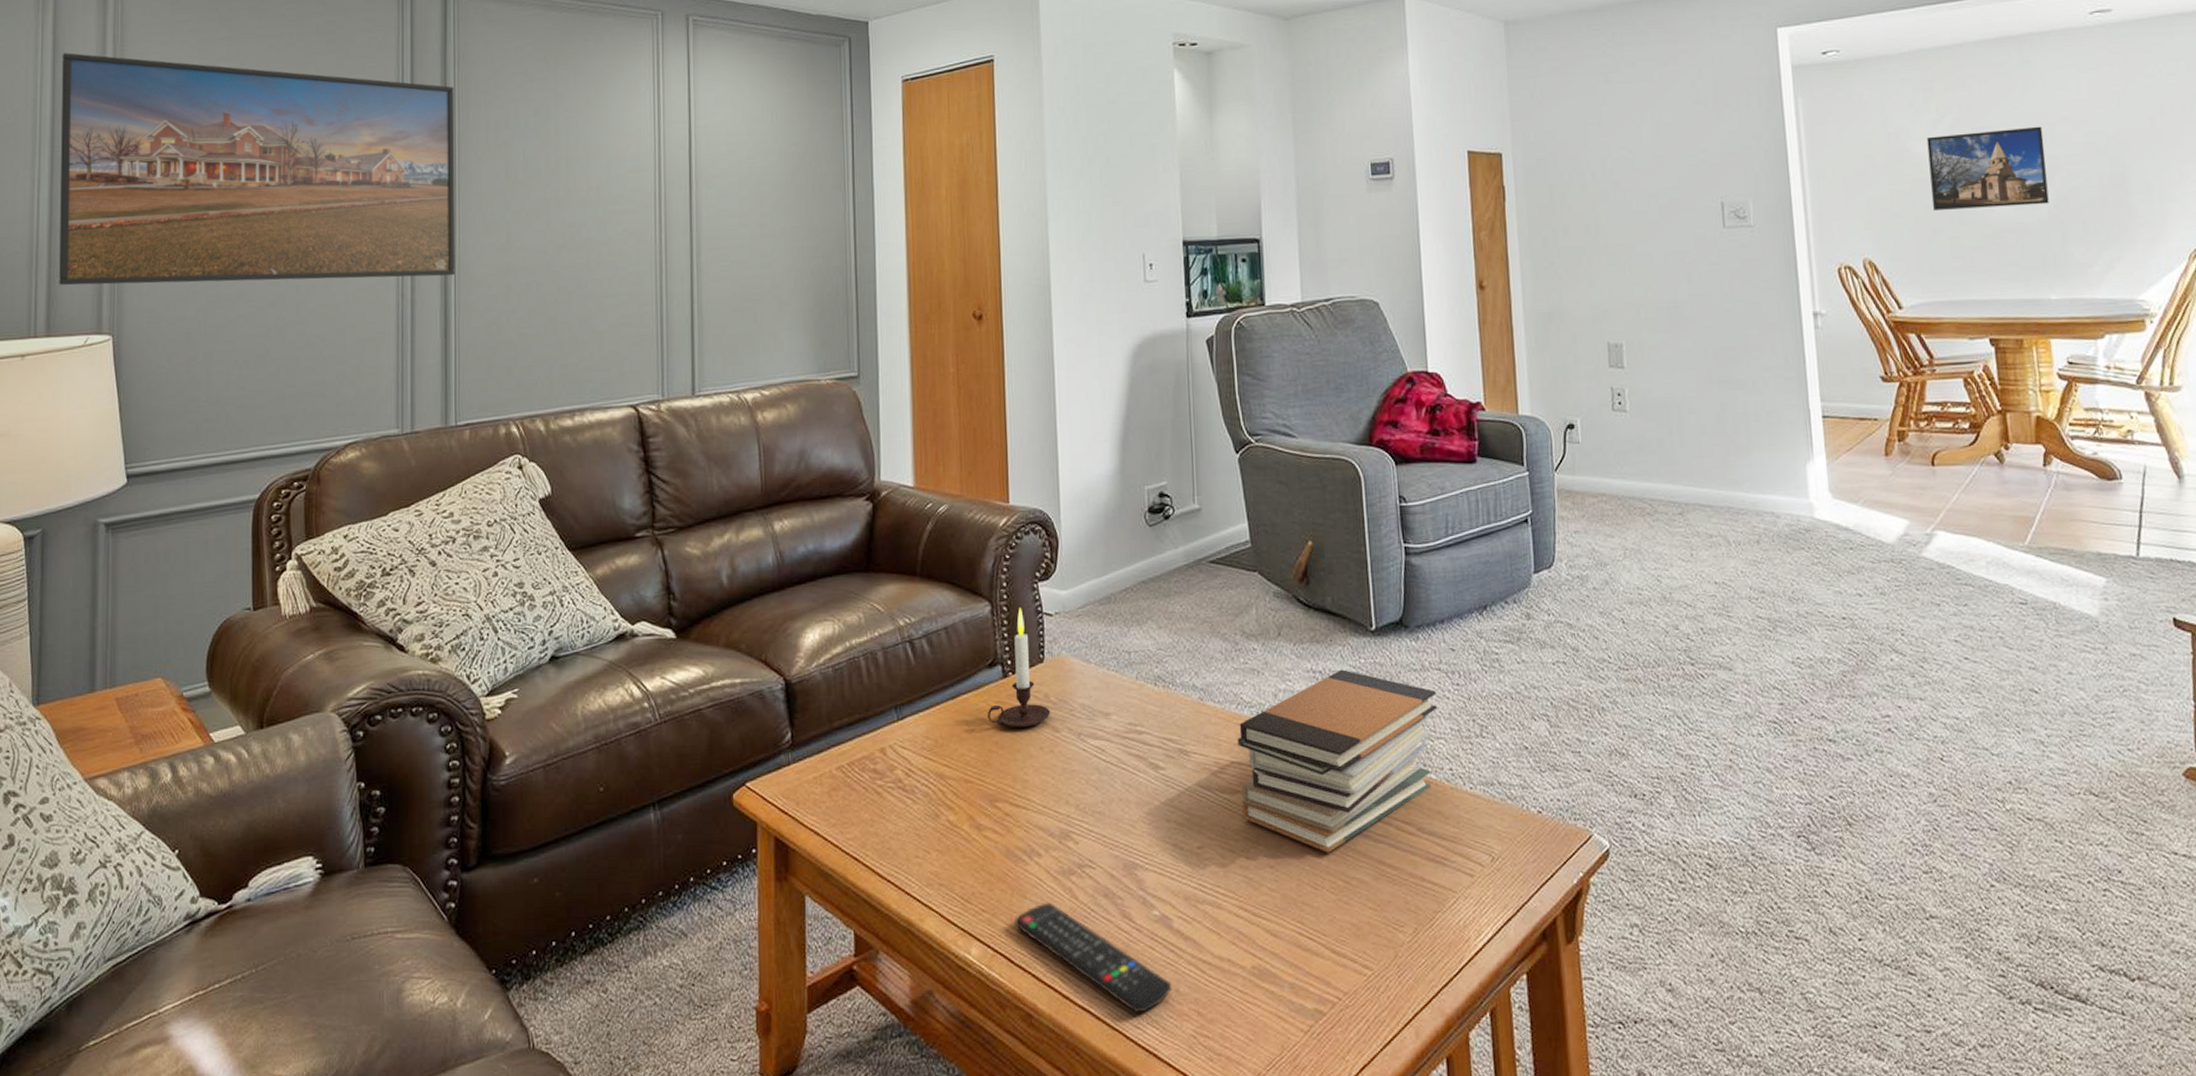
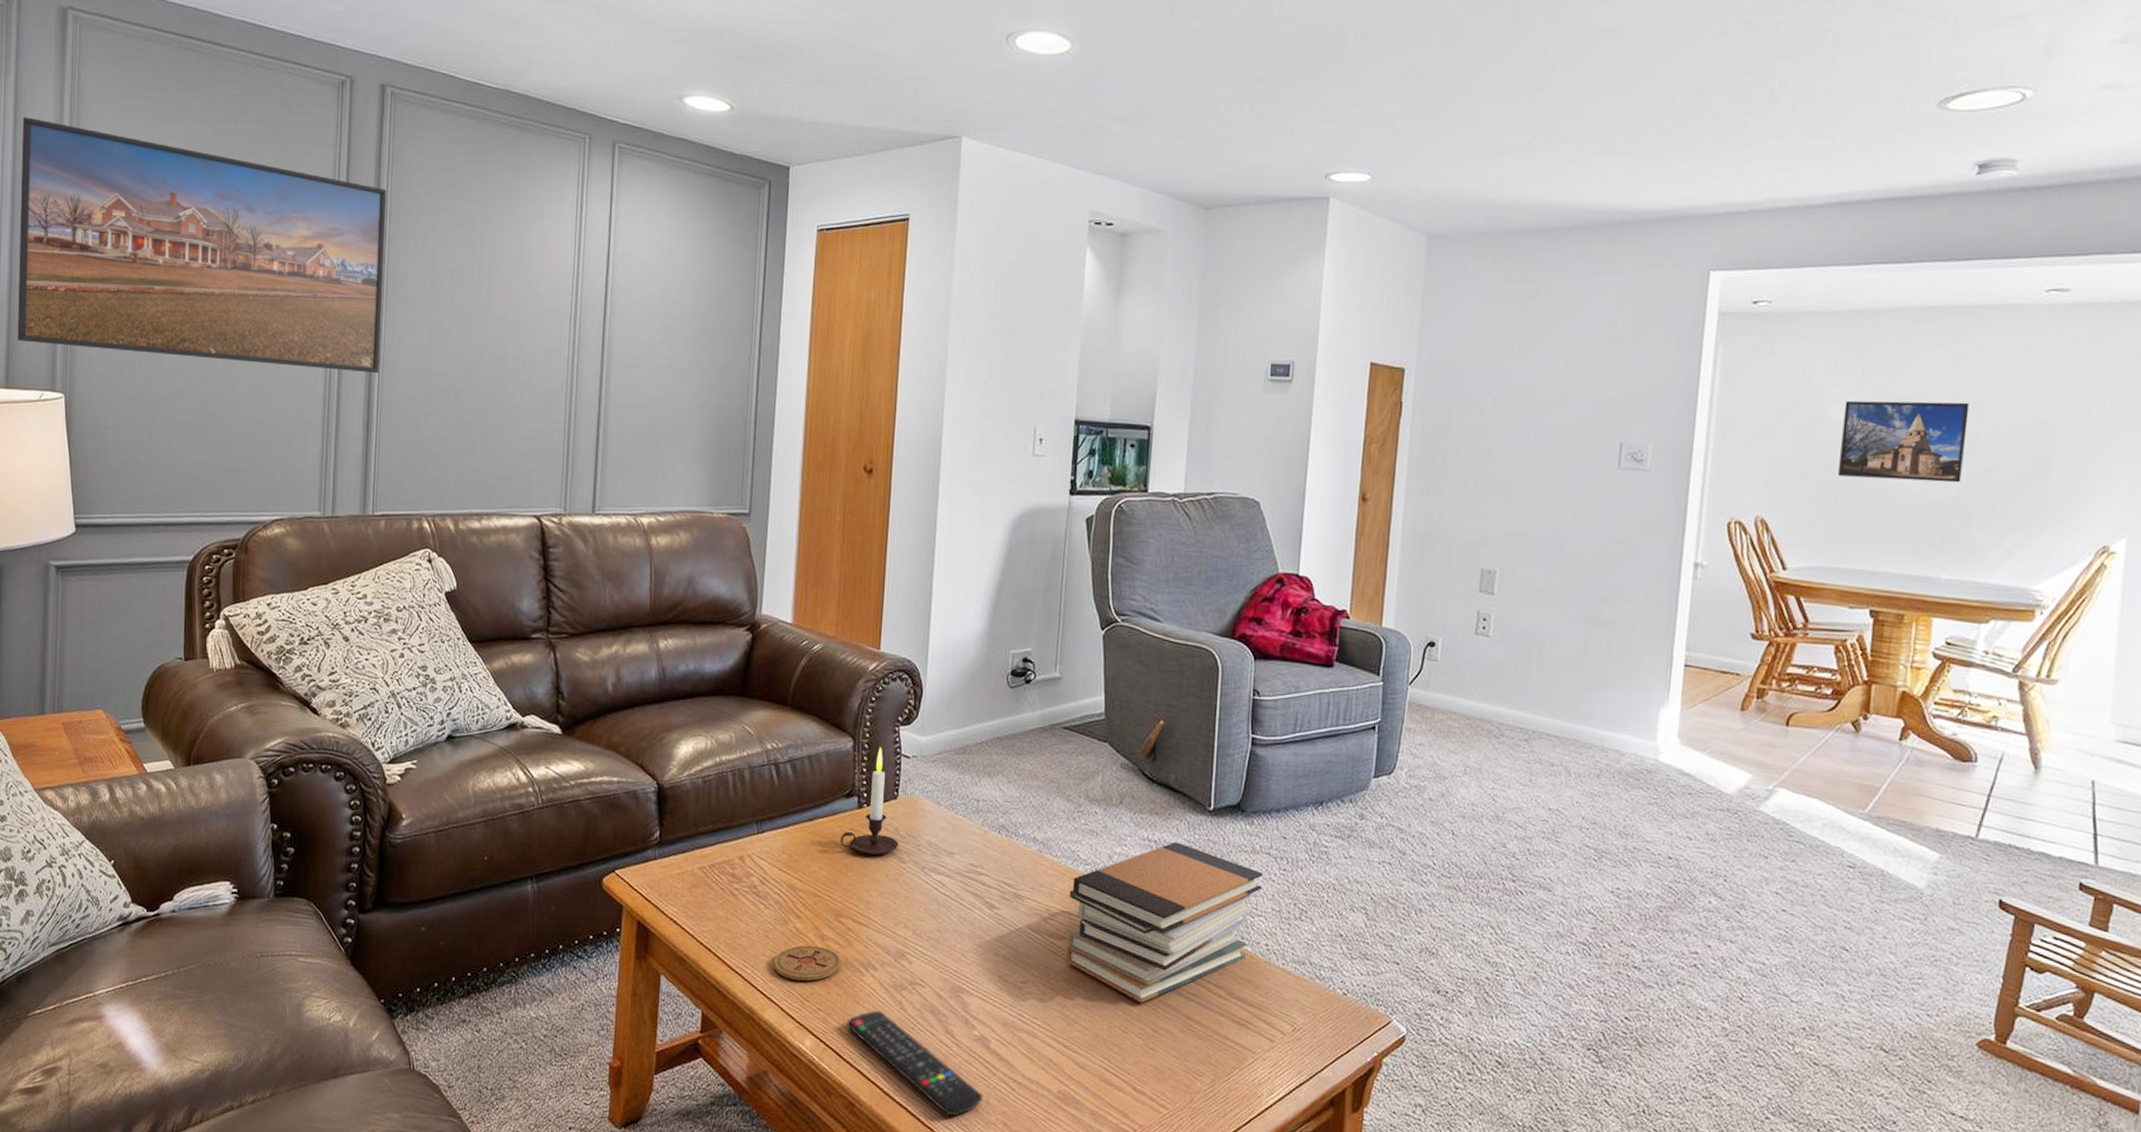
coaster: none [928,838,1002,881] -> present [773,945,841,981]

